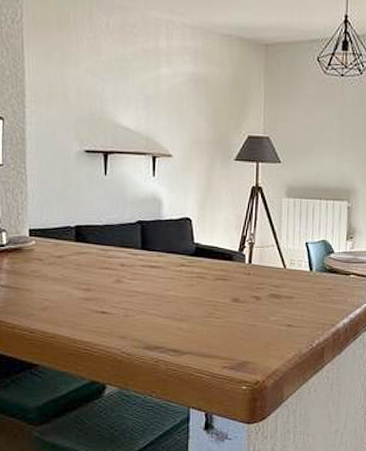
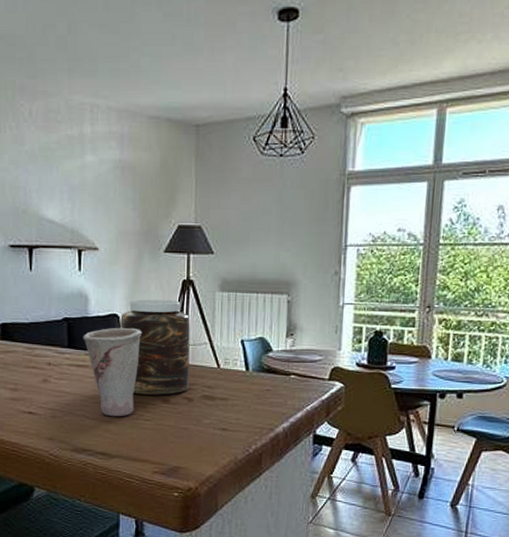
cup: none [156,230,213,315] -> present [83,327,142,417]
jar: none [192,204,259,294] -> present [120,299,190,395]

